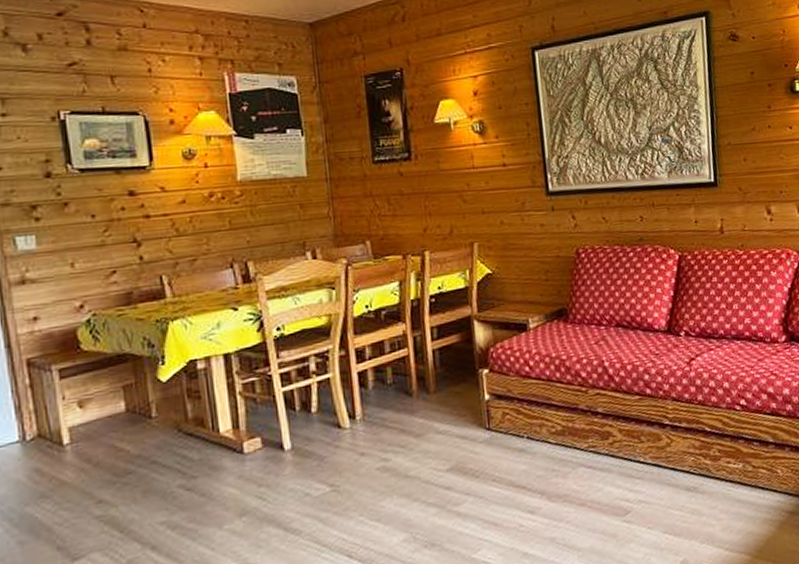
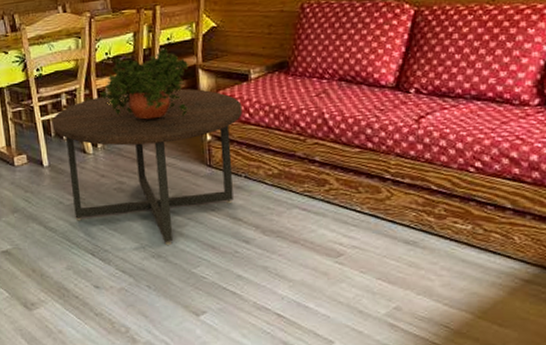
coffee table: none [297,342,522,530] -> present [53,88,243,245]
potted plant: none [358,296,465,382] -> present [99,46,190,120]

